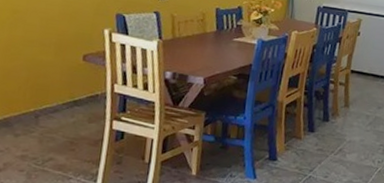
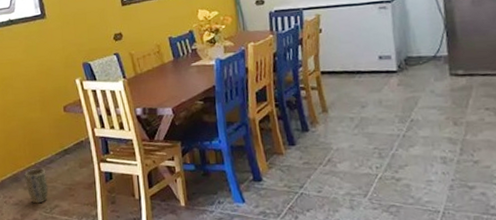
plant pot: none [17,115,47,154] -> present [25,168,49,204]

